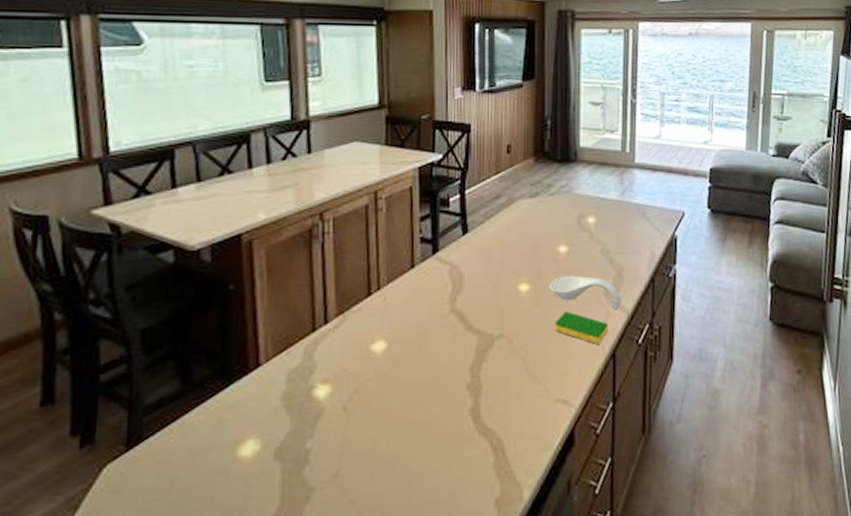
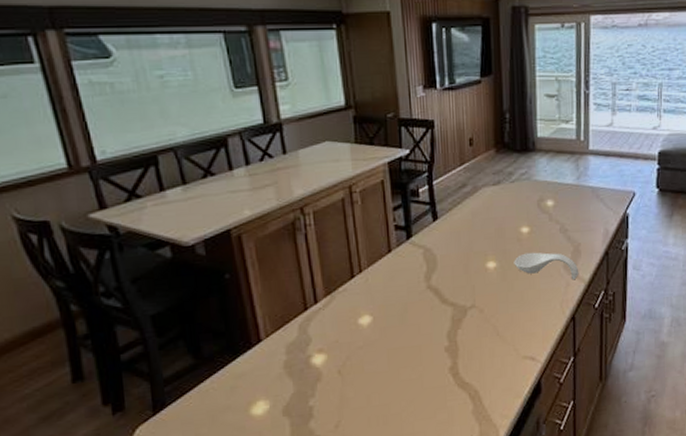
dish sponge: present [555,311,609,344] -> none [520,283,568,310]

